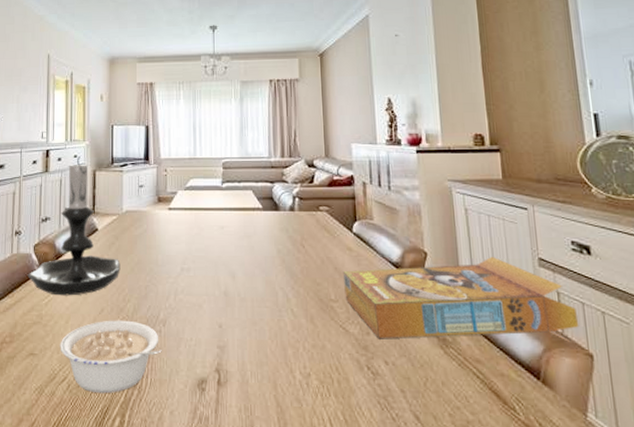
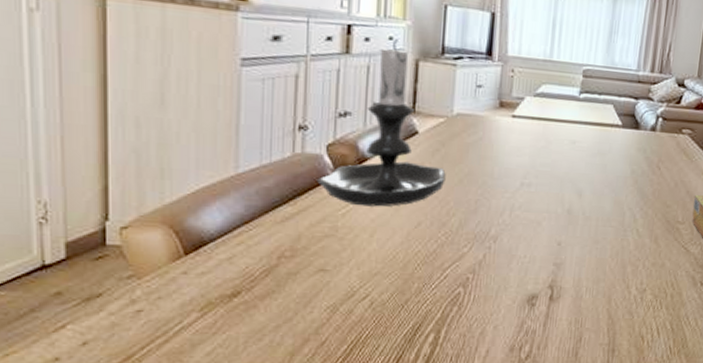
legume: present [60,320,162,394] -> none [361,235,490,311]

